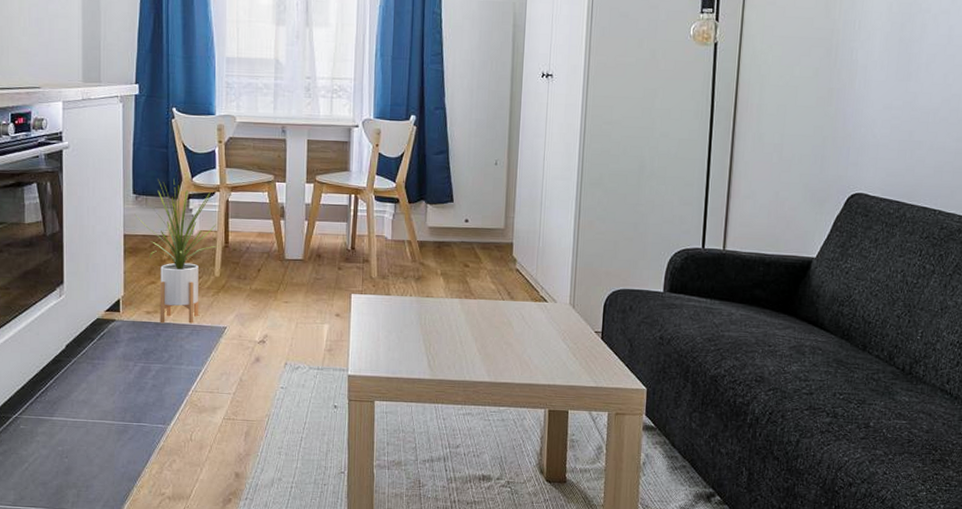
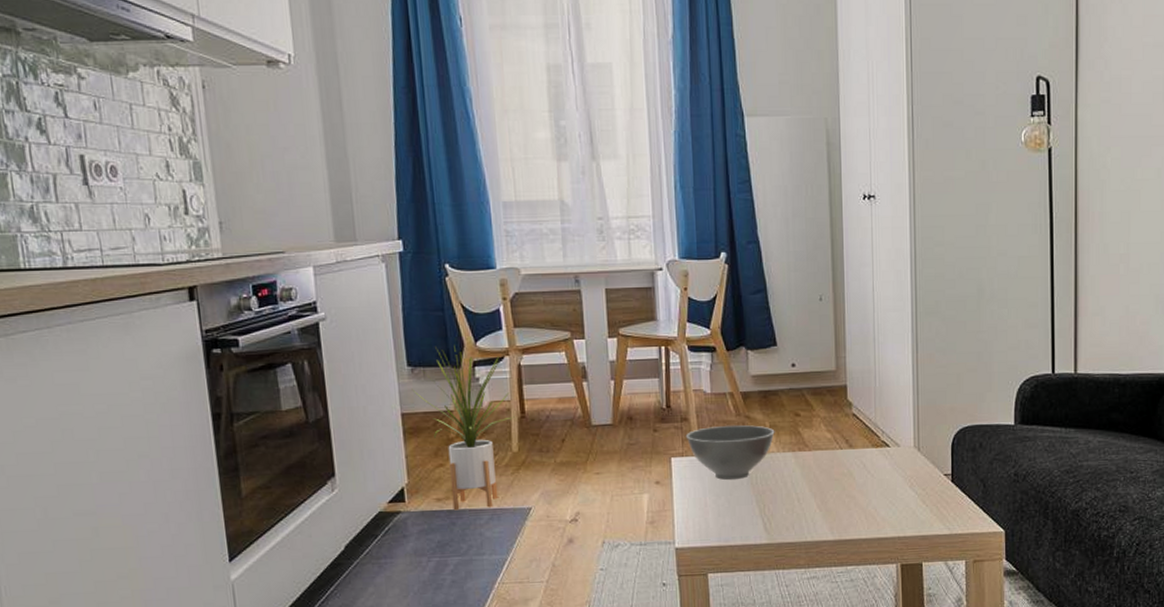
bowl: none [366,269,445,320] -> present [685,424,775,481]

